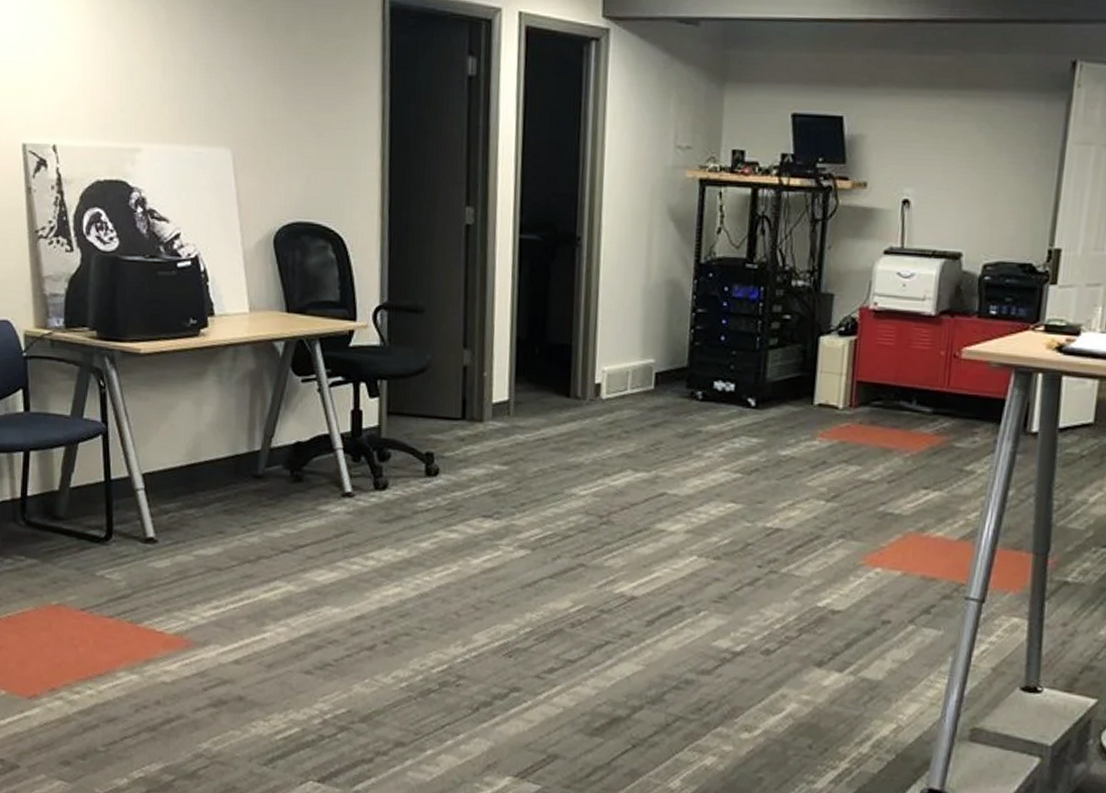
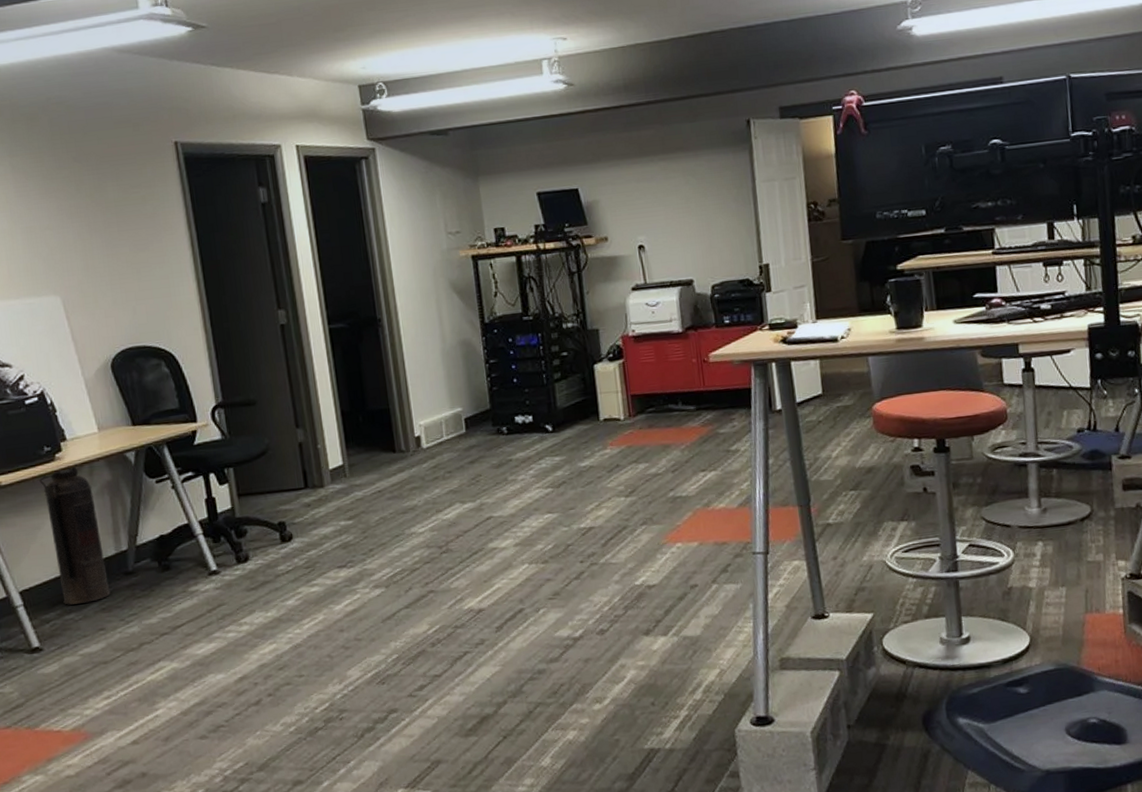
fire extinguisher: none [180,345,236,501] -> present [39,465,111,605]

